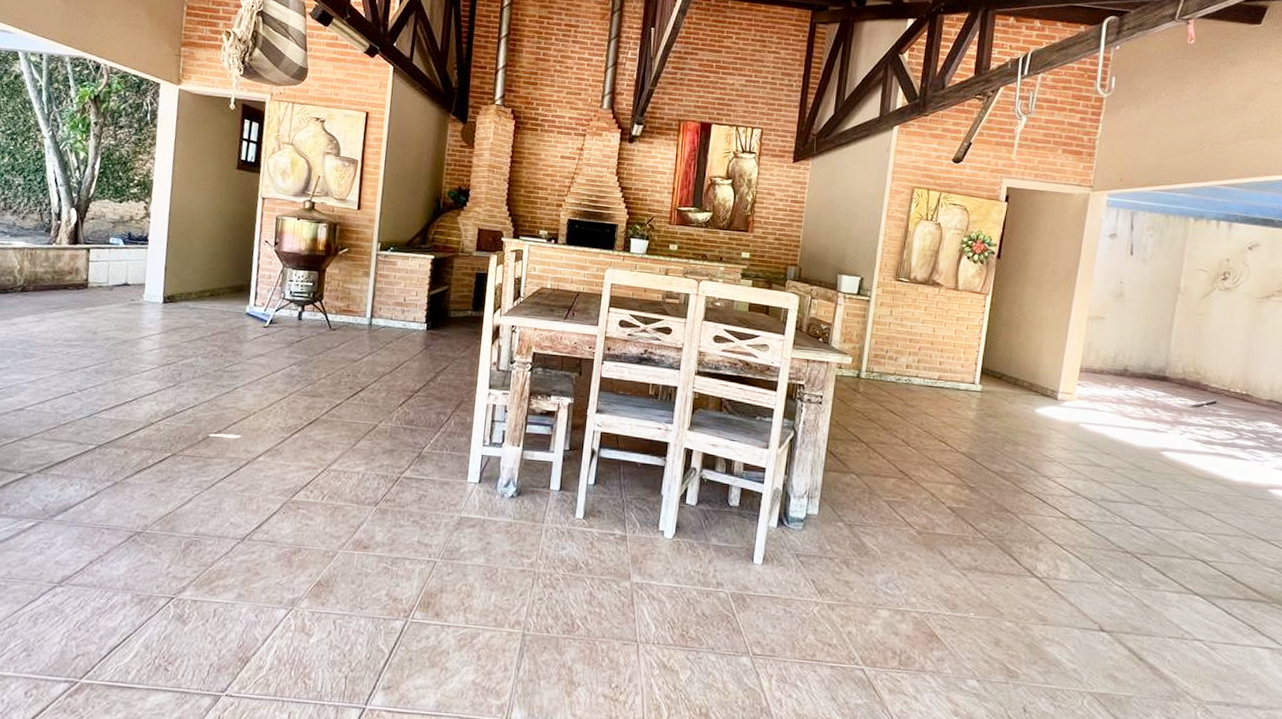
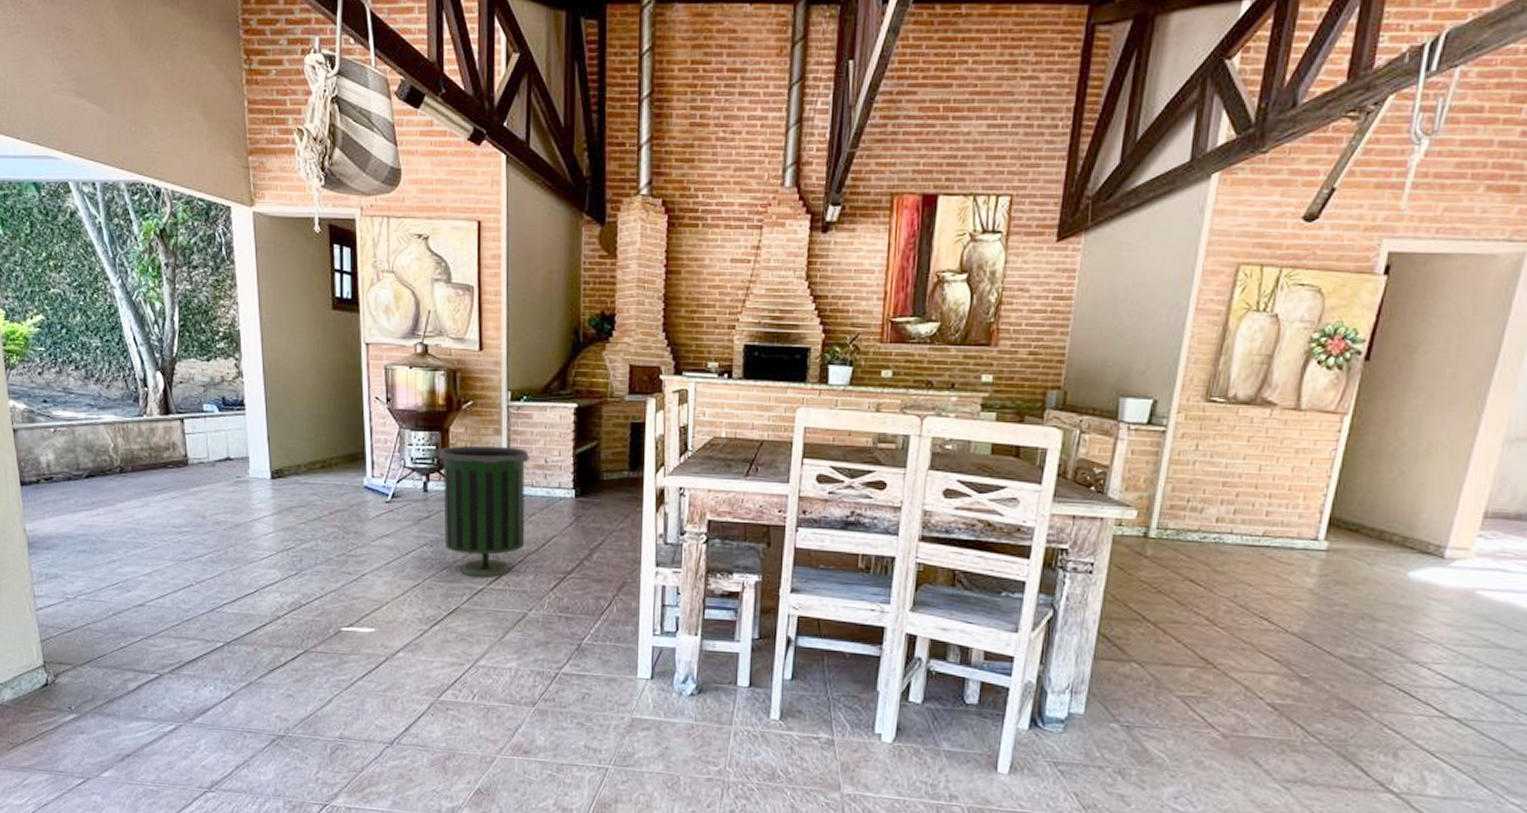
trash can: none [311,283,391,394] -> present [438,445,530,579]

